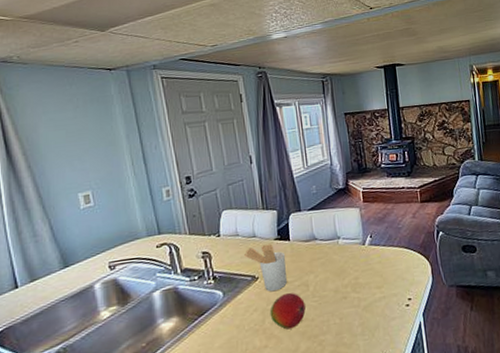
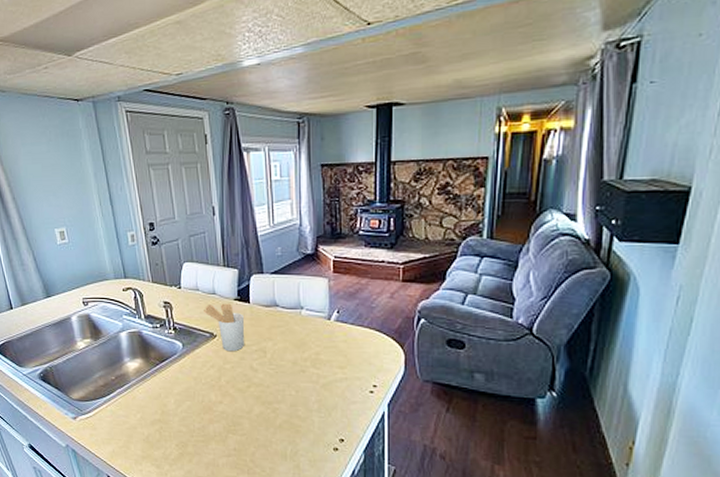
fruit: present [269,292,306,330] -> none [226,355,261,391]

